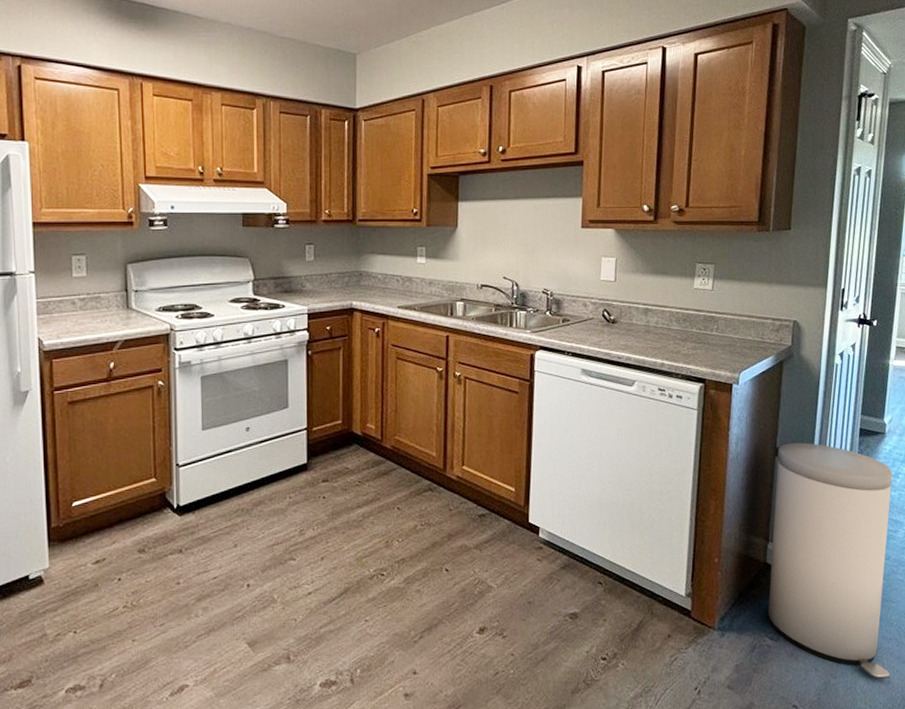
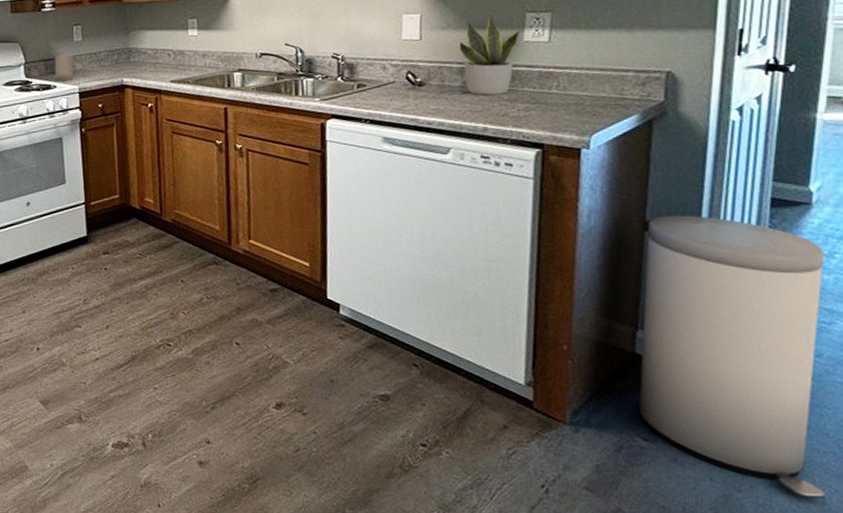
canister: none [277,271,312,302] -> present [48,52,81,82]
potted plant: none [645,262,692,335] -> present [459,13,521,96]

